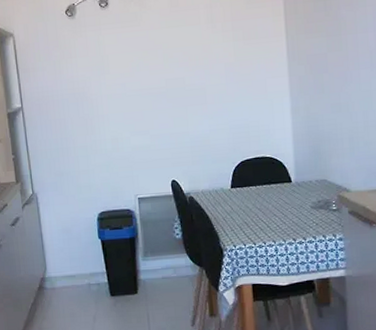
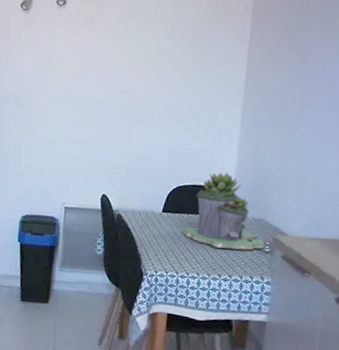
succulent planter: none [251,141,332,214] -> present [181,173,266,251]

